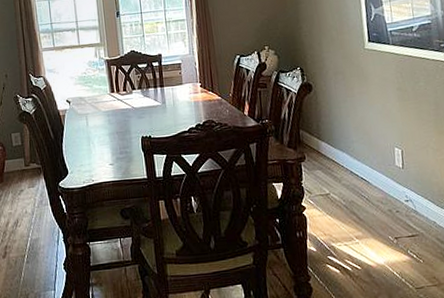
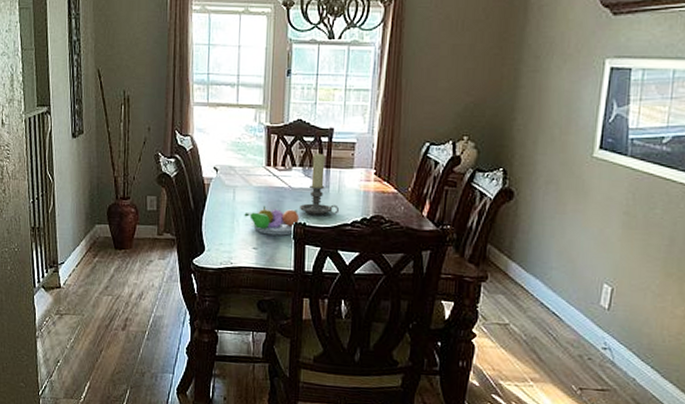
fruit bowl: none [98,126,147,151] -> present [244,205,301,236]
candle holder: none [143,75,176,128] -> present [299,153,339,215]

